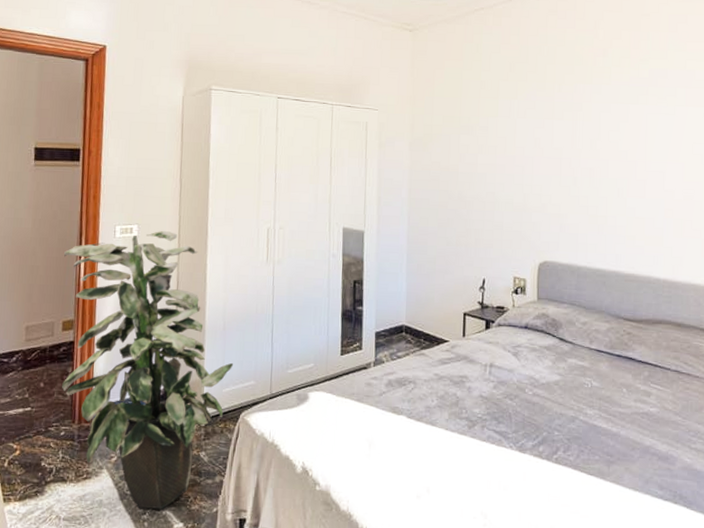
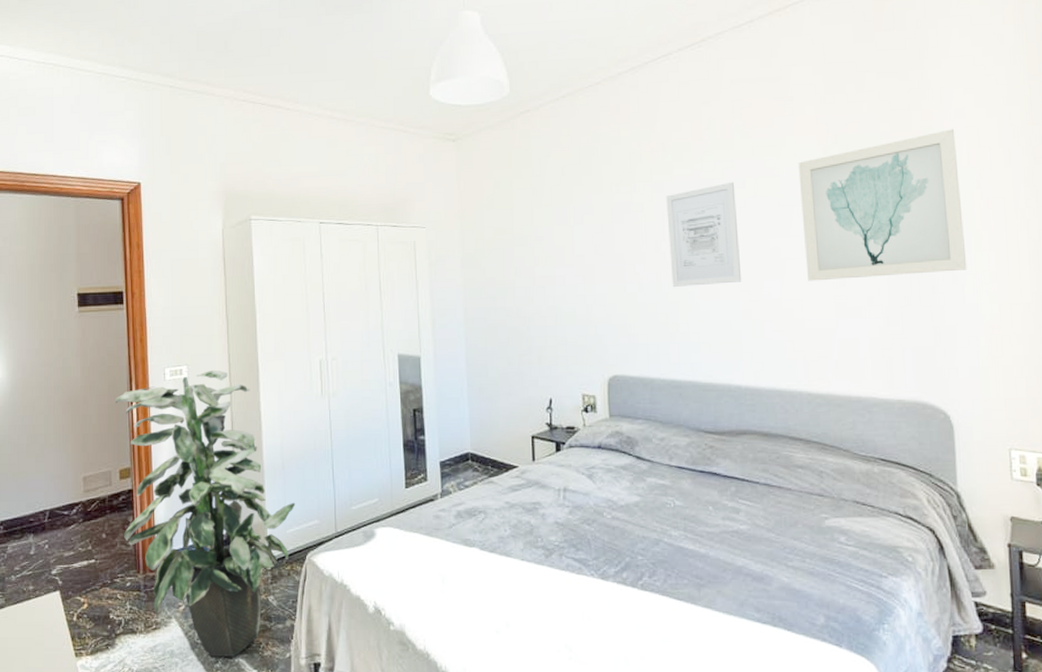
wall art: none [603,90,667,184] -> present [666,181,742,287]

